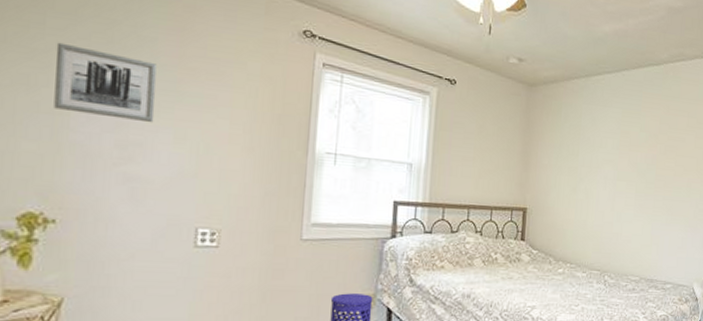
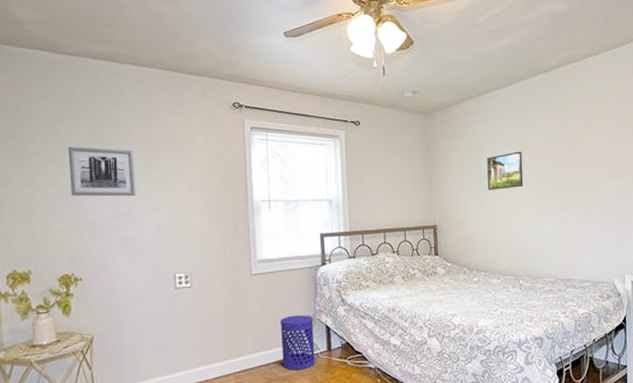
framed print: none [585,141,623,180] -> present [487,151,524,191]

